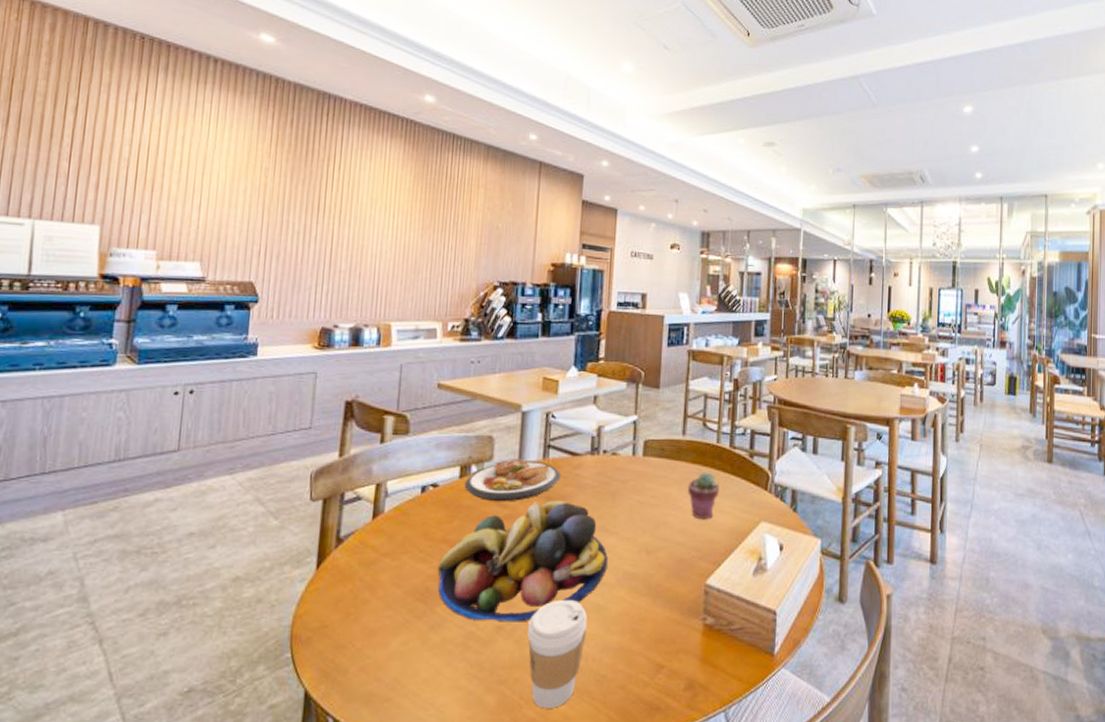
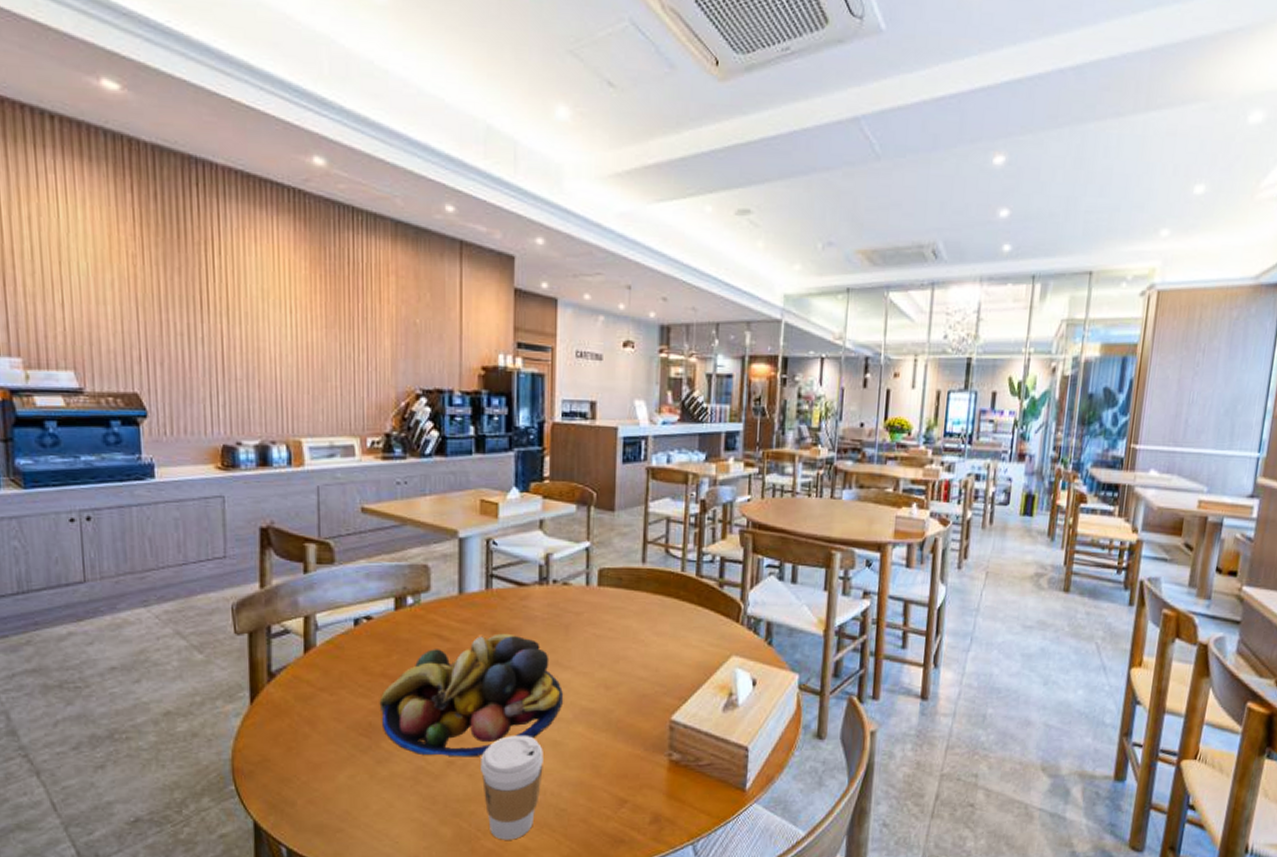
plate: present [464,457,561,502] -> none [400,588,507,636]
potted succulent: present [688,472,719,520] -> none [649,603,685,654]

